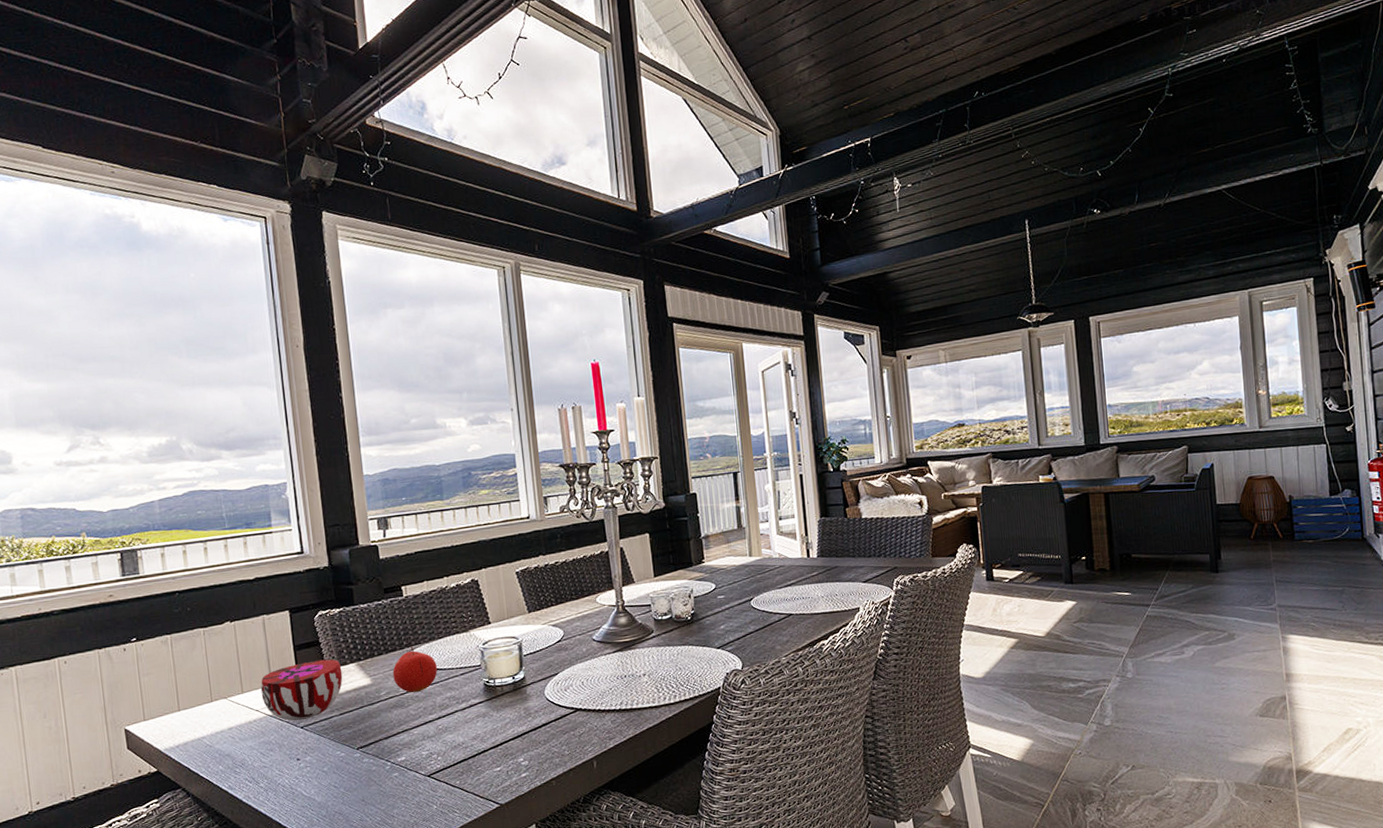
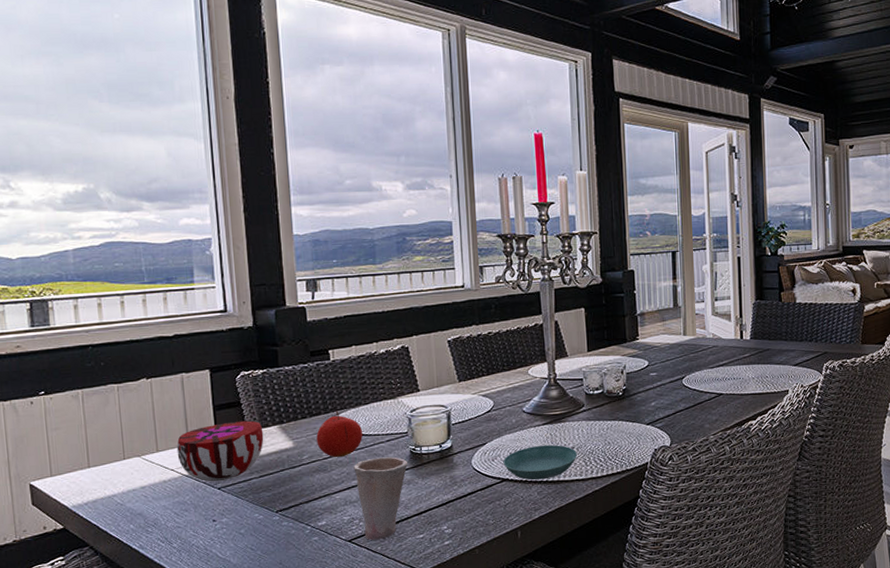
cup: none [430,690,483,775] -> present [353,457,408,540]
saucer: none [575,672,650,709] -> present [503,444,578,480]

